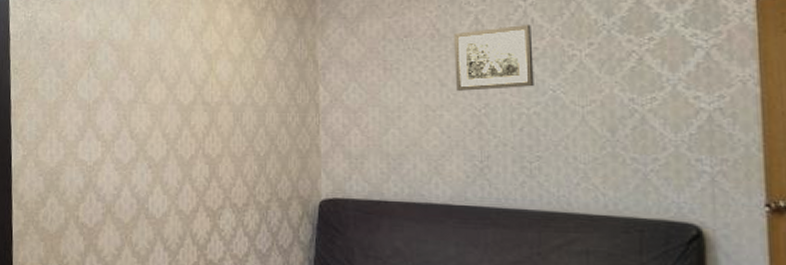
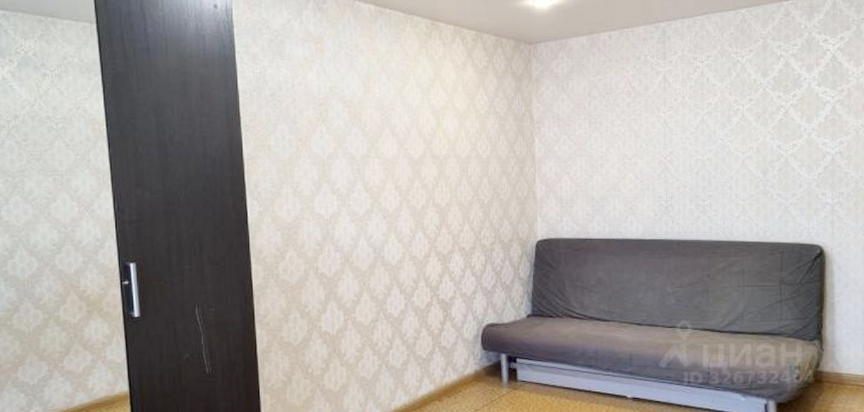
wall art: present [454,25,534,91] -> none [646,84,708,141]

